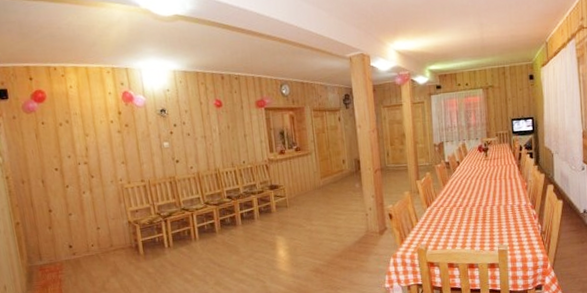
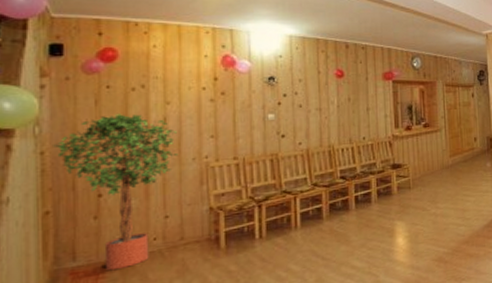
potted tree: none [13,145,101,269] -> present [53,114,179,271]

